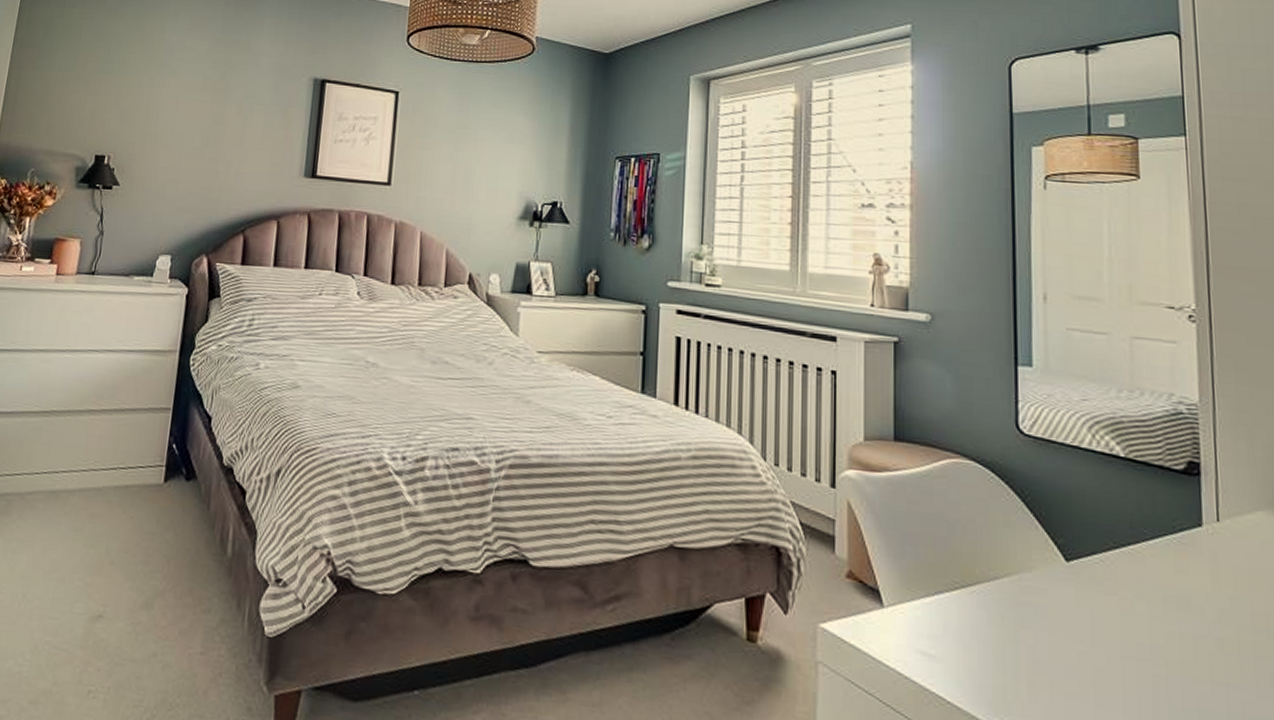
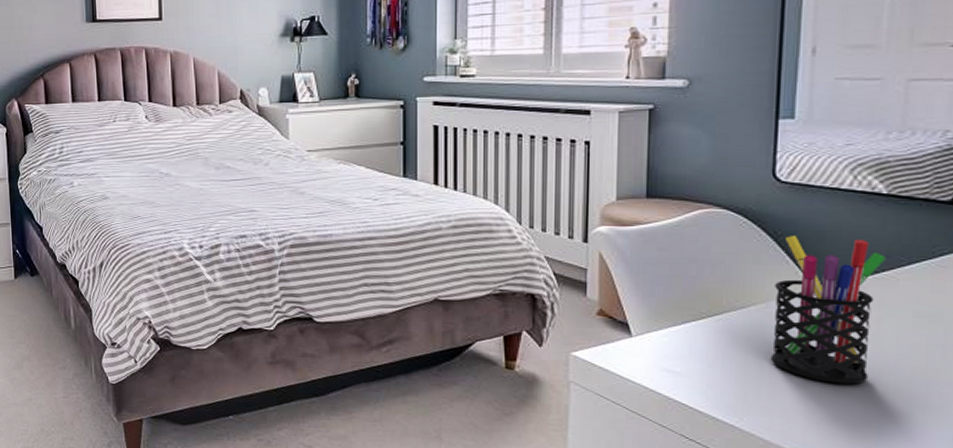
pen holder: none [1026,496,1130,680] -> present [770,236,886,384]

